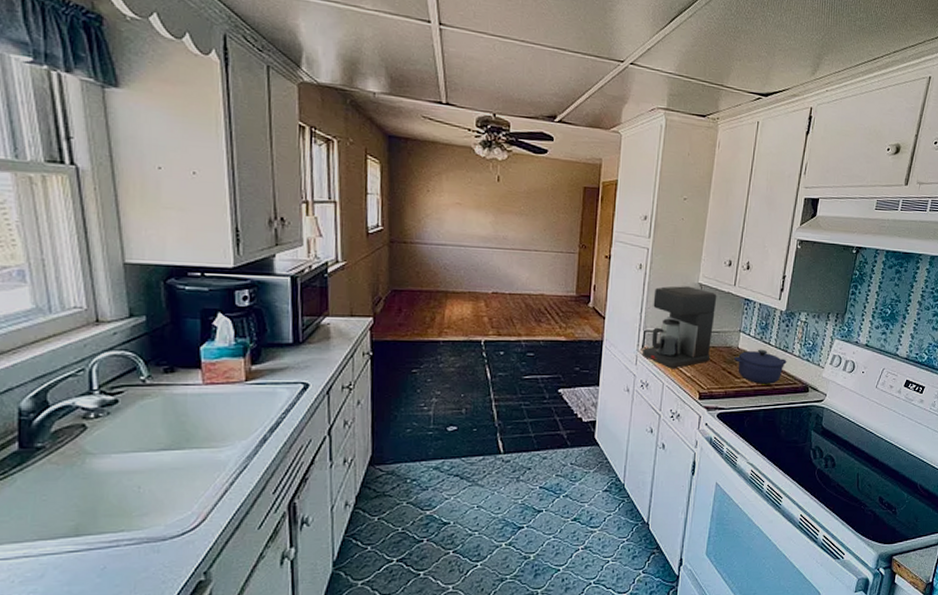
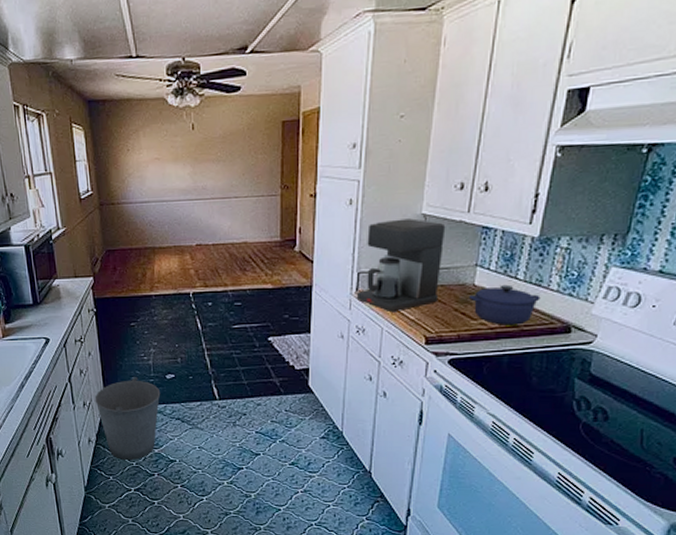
bucket: none [359,429,440,525] -> present [94,377,161,460]

